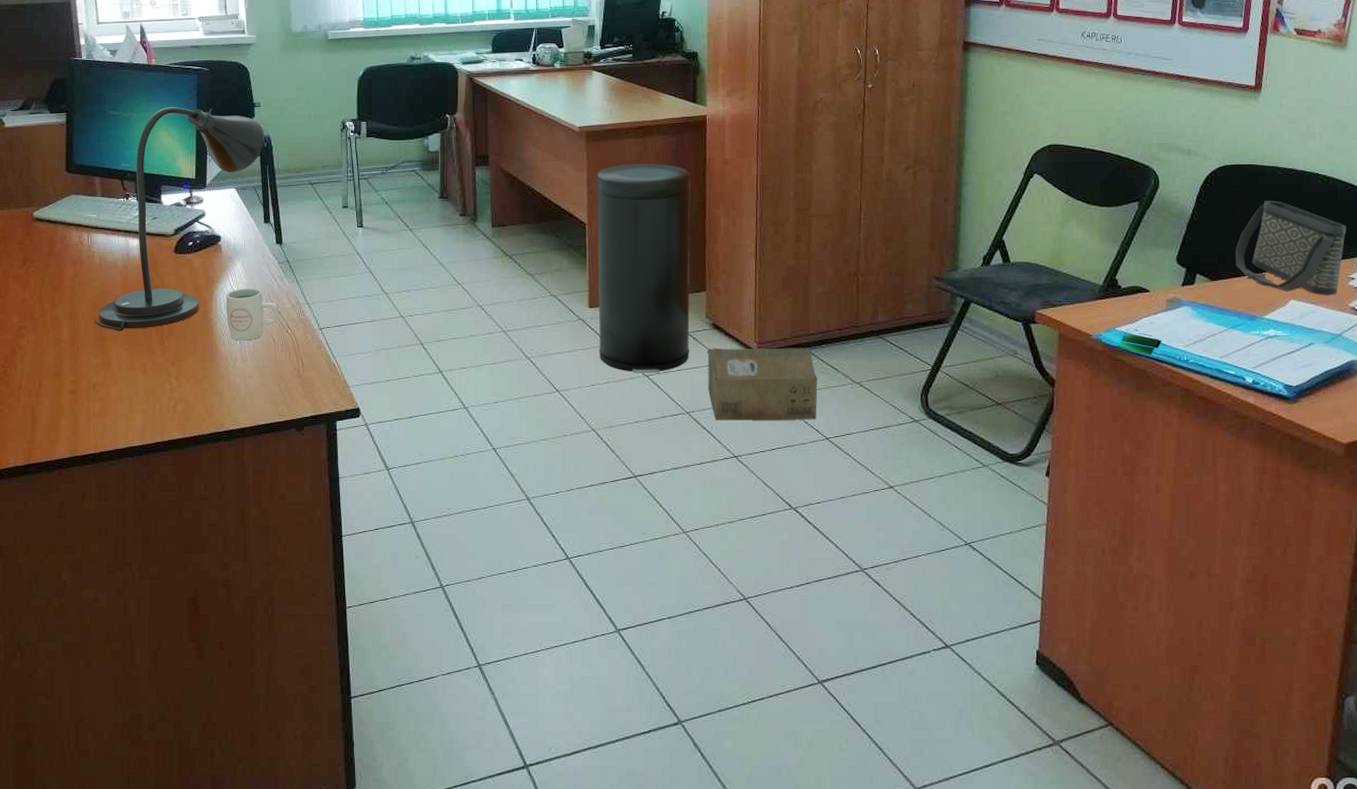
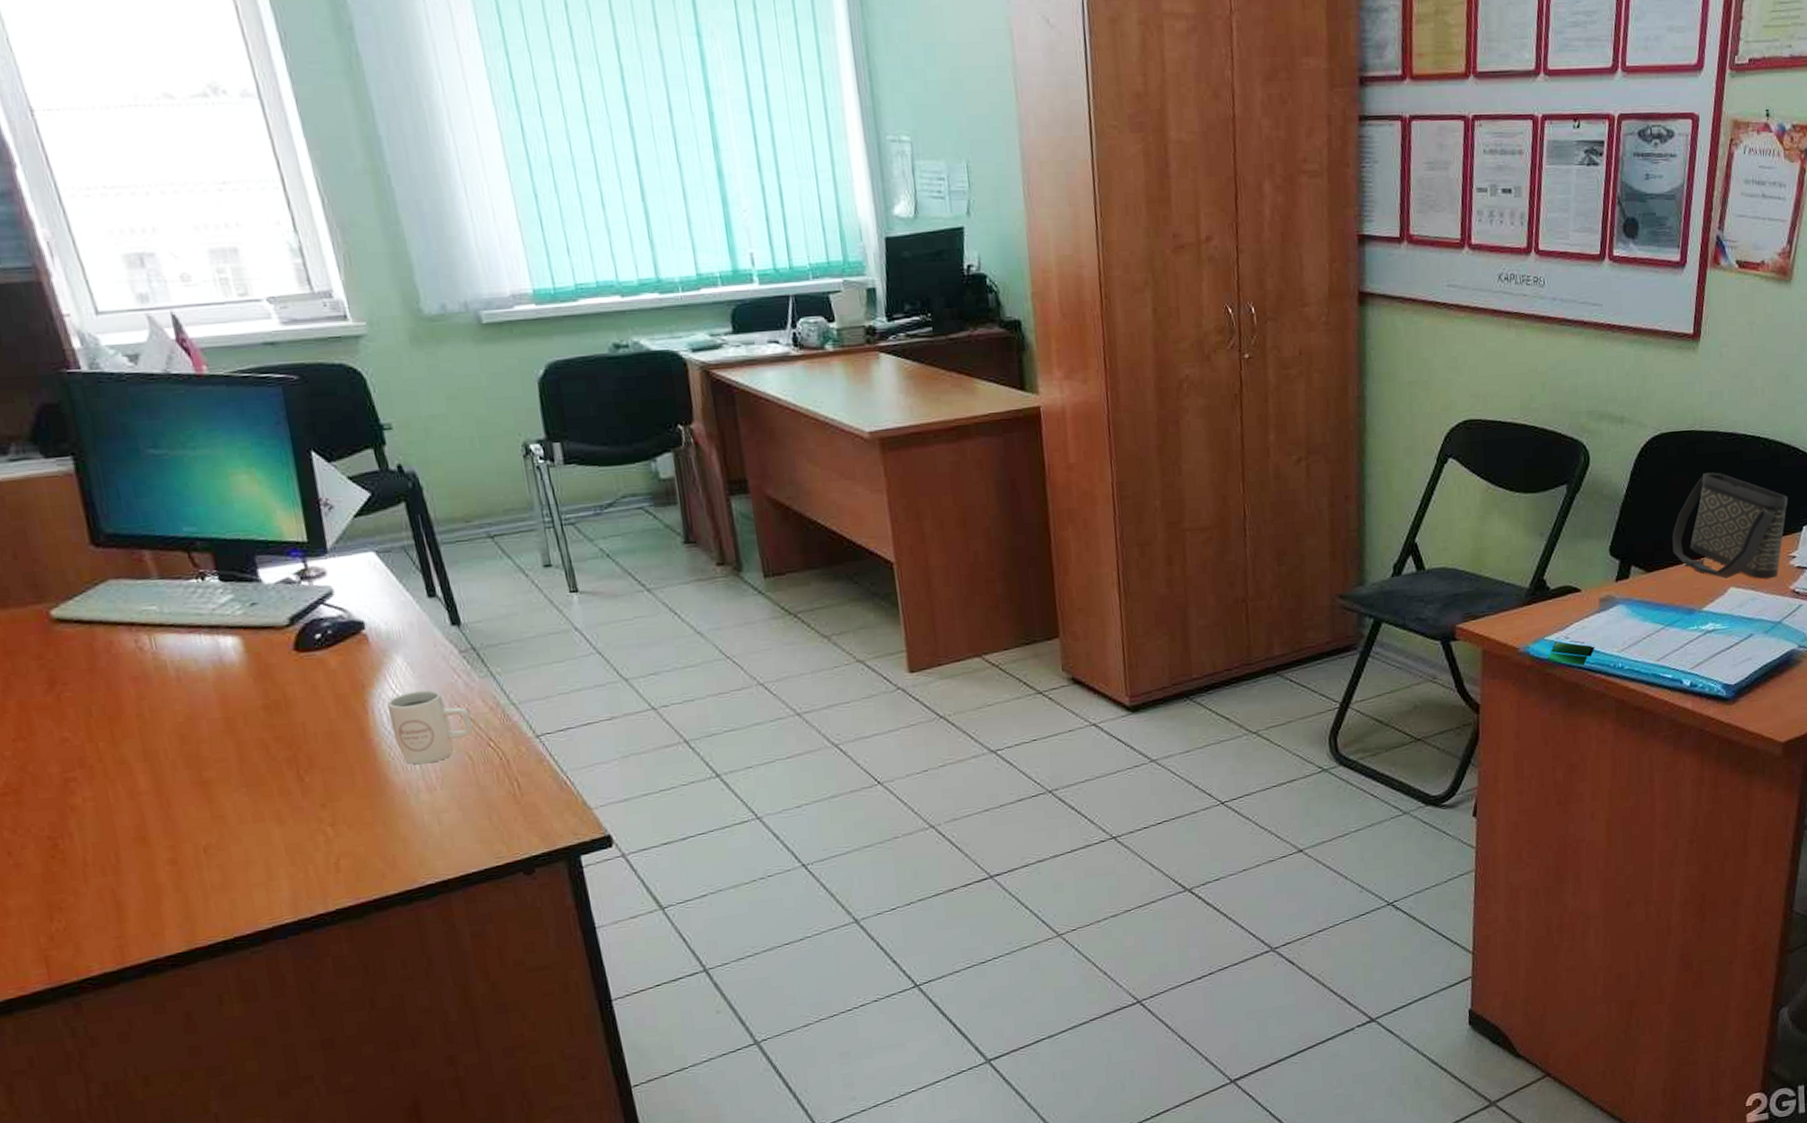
desk lamp: present [94,107,265,332] -> none [185,436,409,771]
pedal bin: present [596,164,691,373] -> none [900,475,1046,750]
cardboard box: present [706,348,818,421] -> none [1067,696,1208,797]

